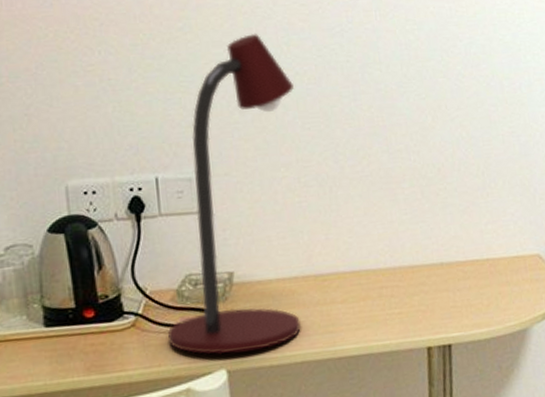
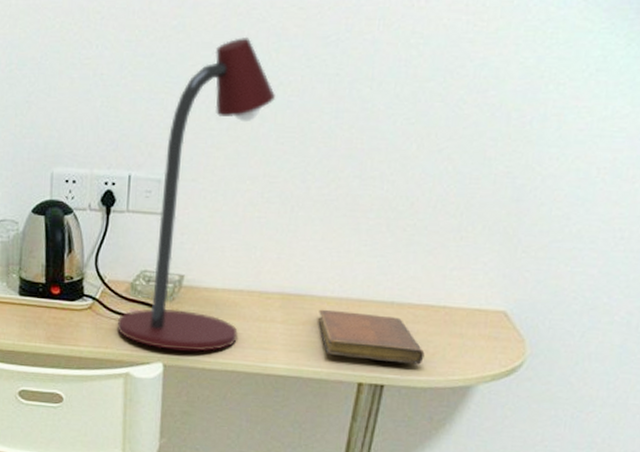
notebook: none [376,277,481,325] -> present [318,309,425,365]

